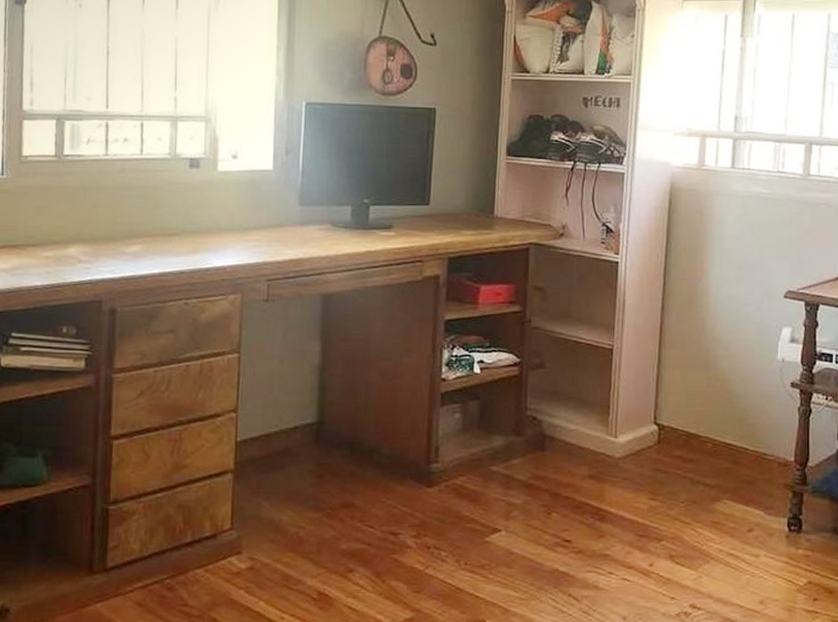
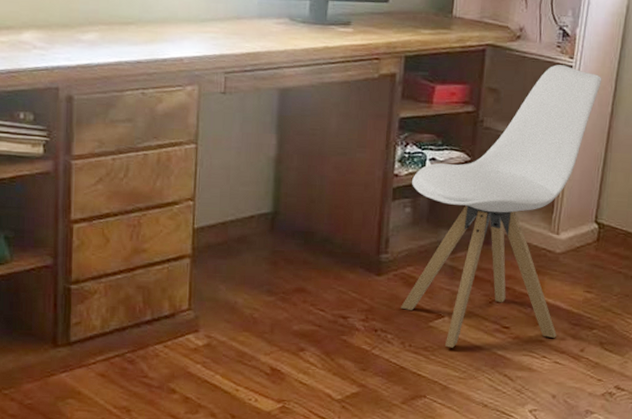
chair: none [454,261,650,565] -> present [401,65,602,348]

